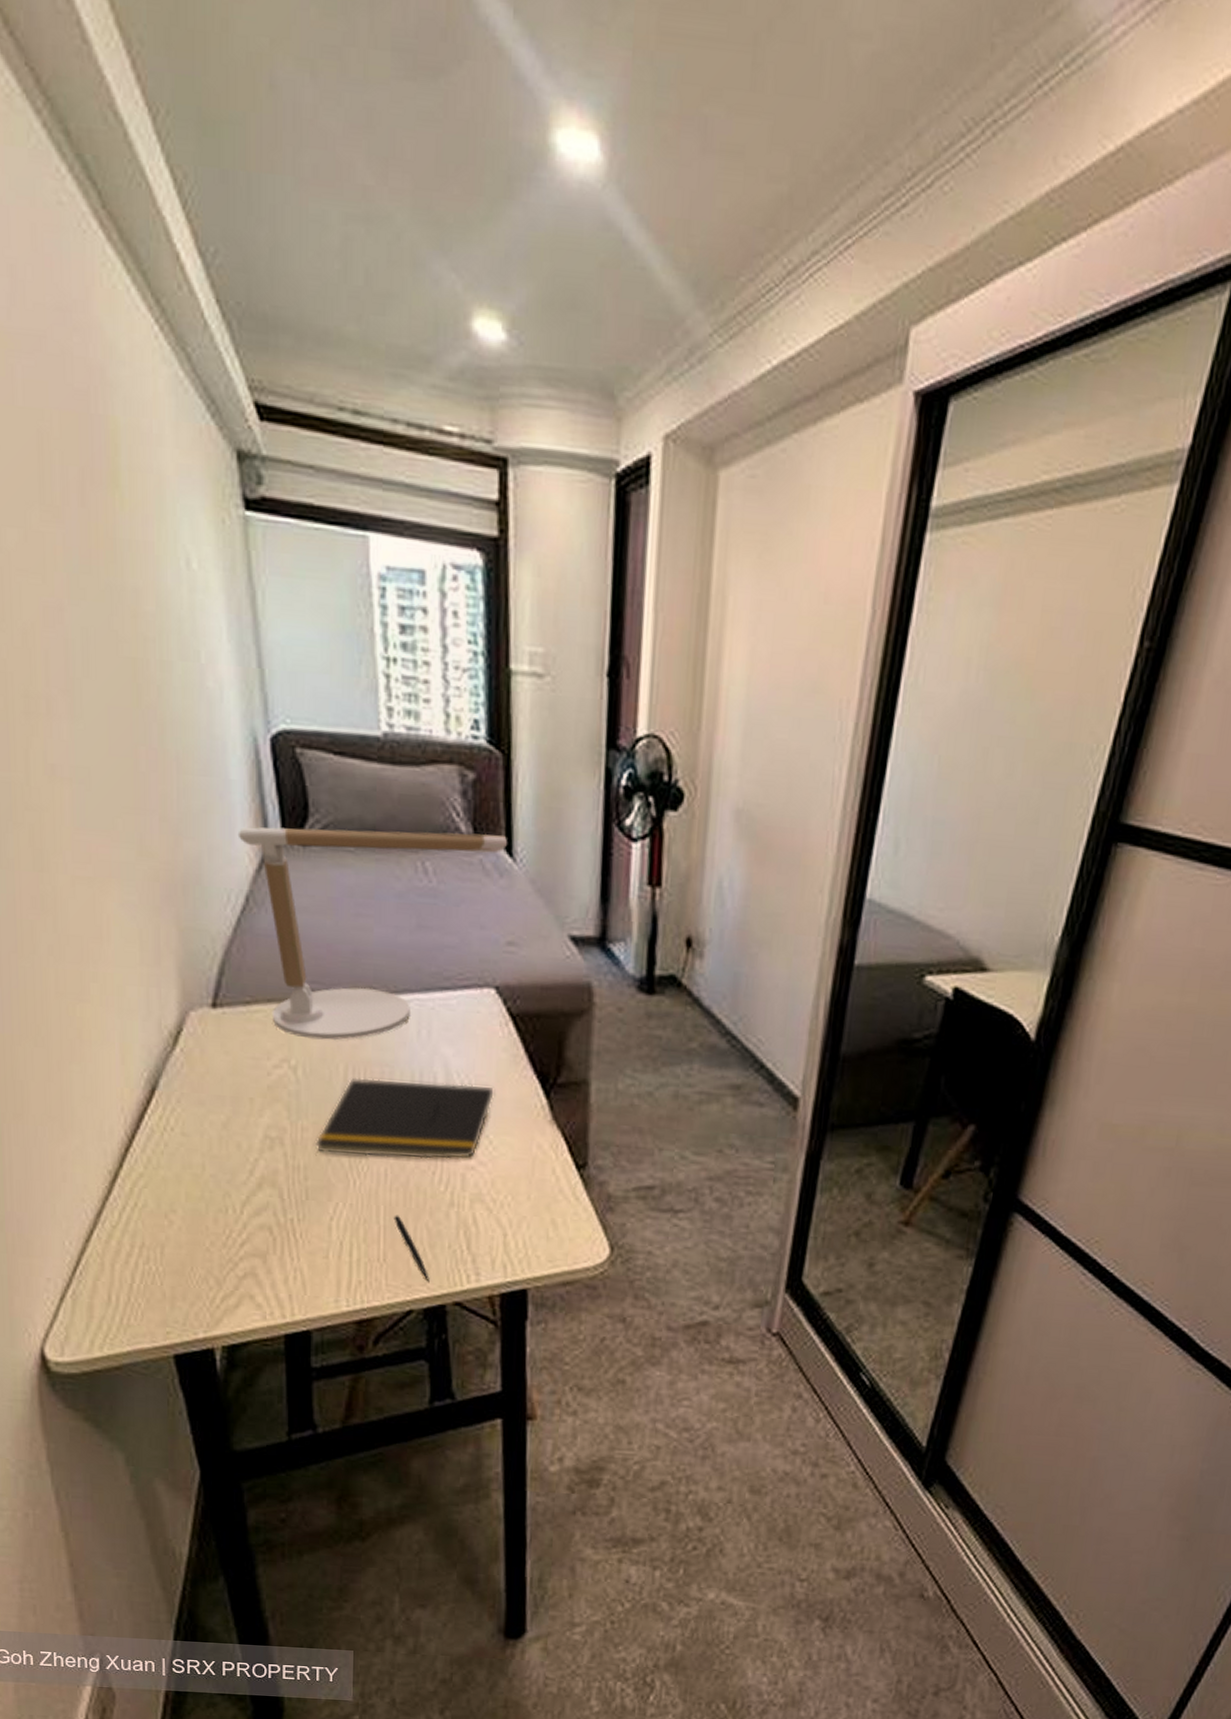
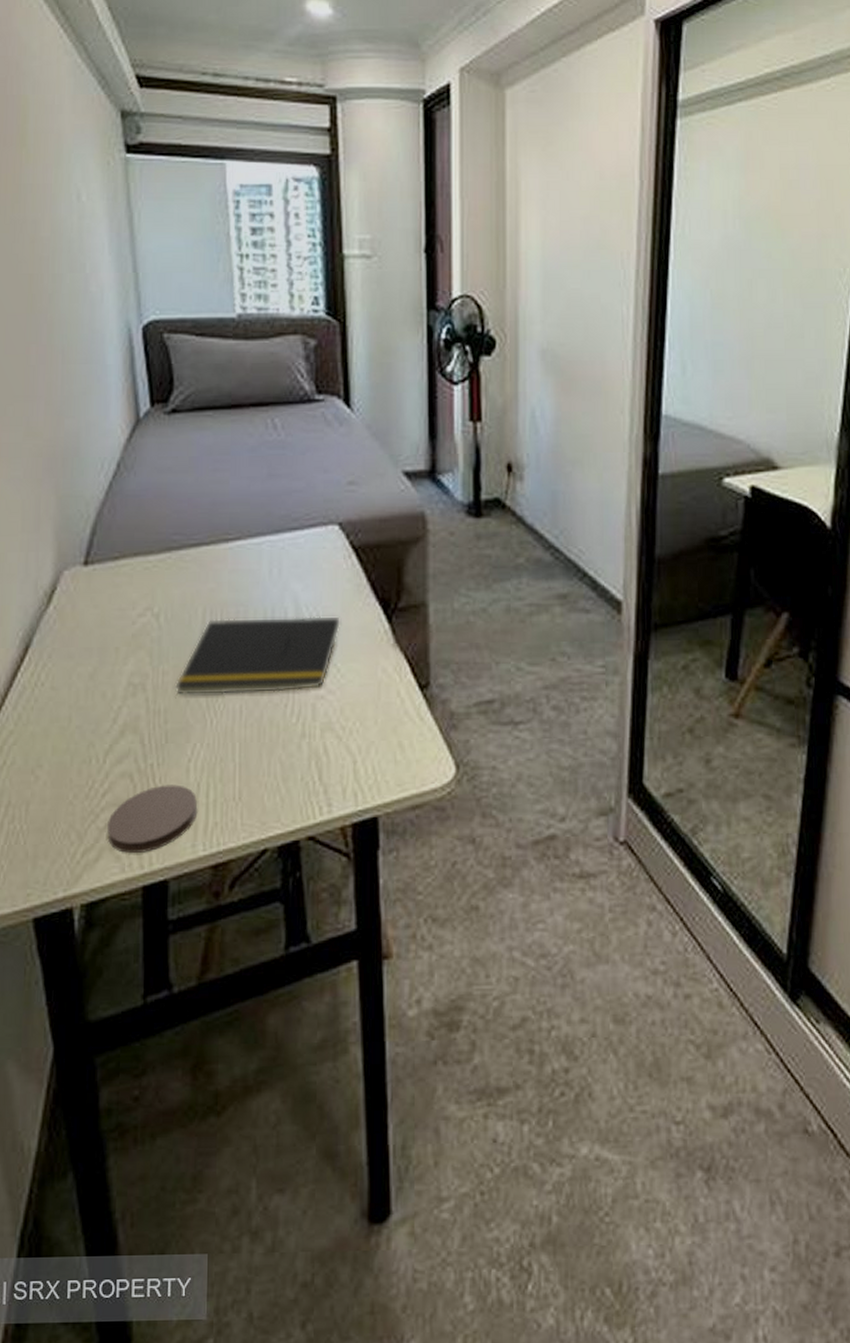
desk lamp: present [237,827,507,1041] -> none [112,389,345,586]
coaster: none [247,1240,341,1304] -> present [107,784,198,854]
pen: present [394,1215,430,1282] -> none [248,751,284,817]

